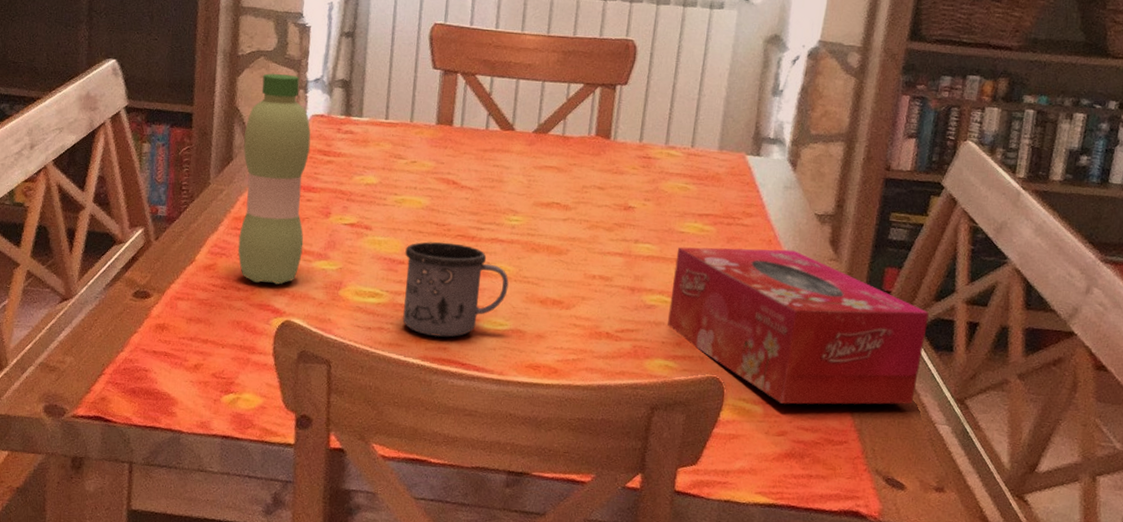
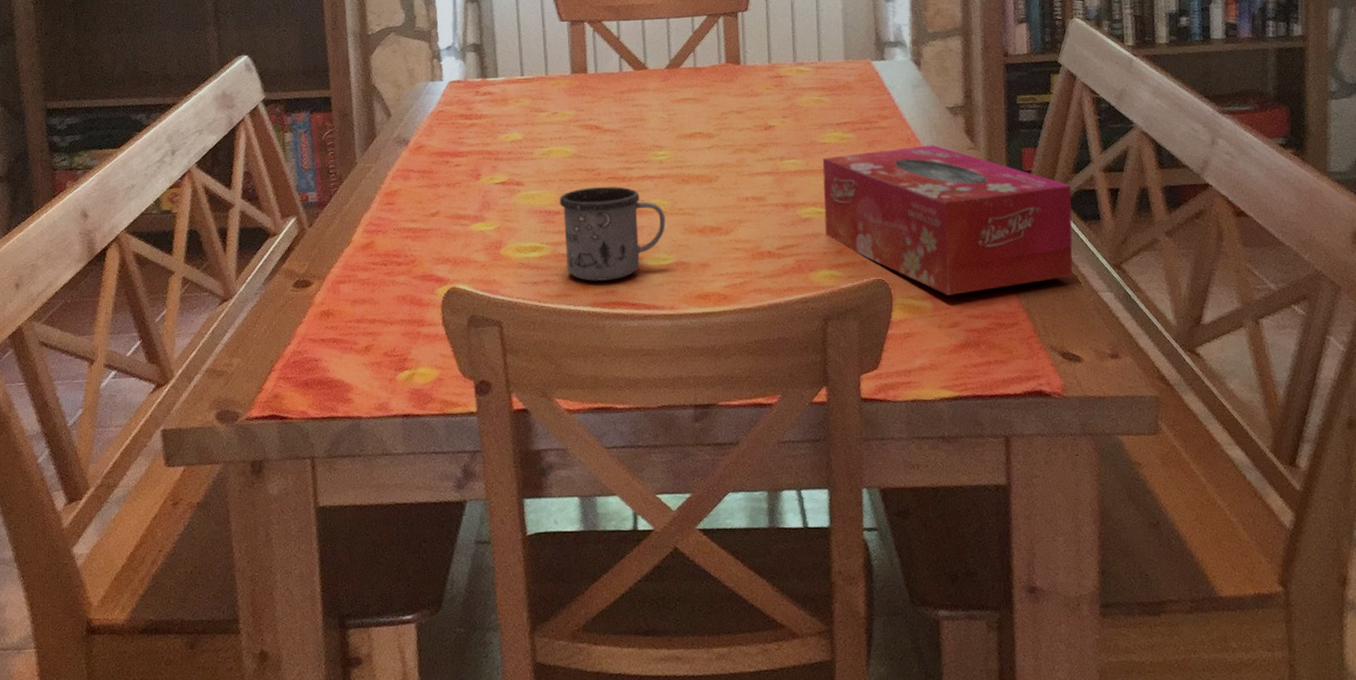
water bottle: present [237,73,311,285] -> none [385,46,458,254]

